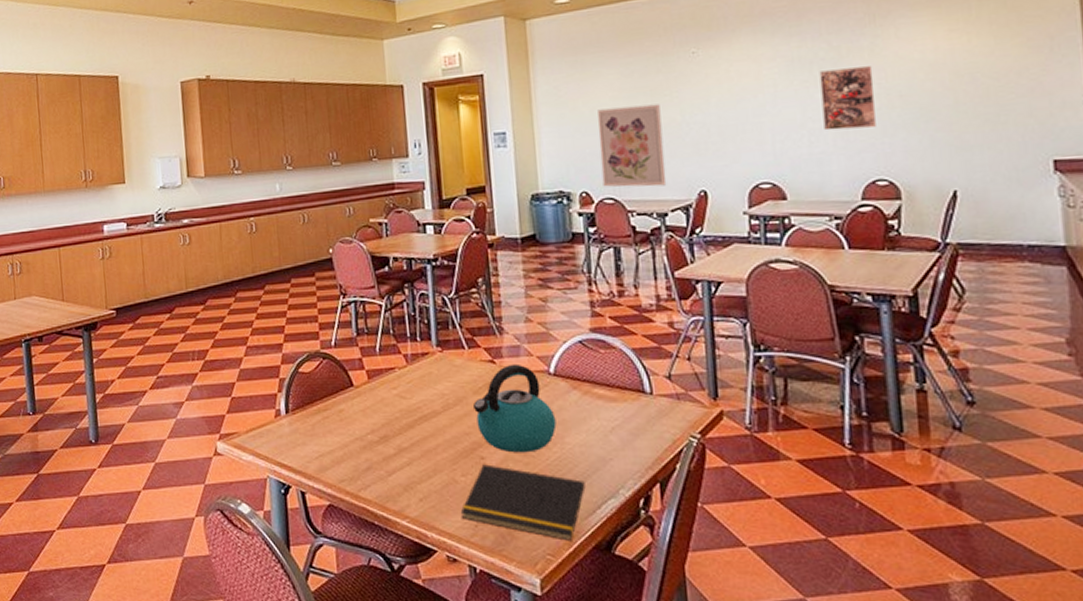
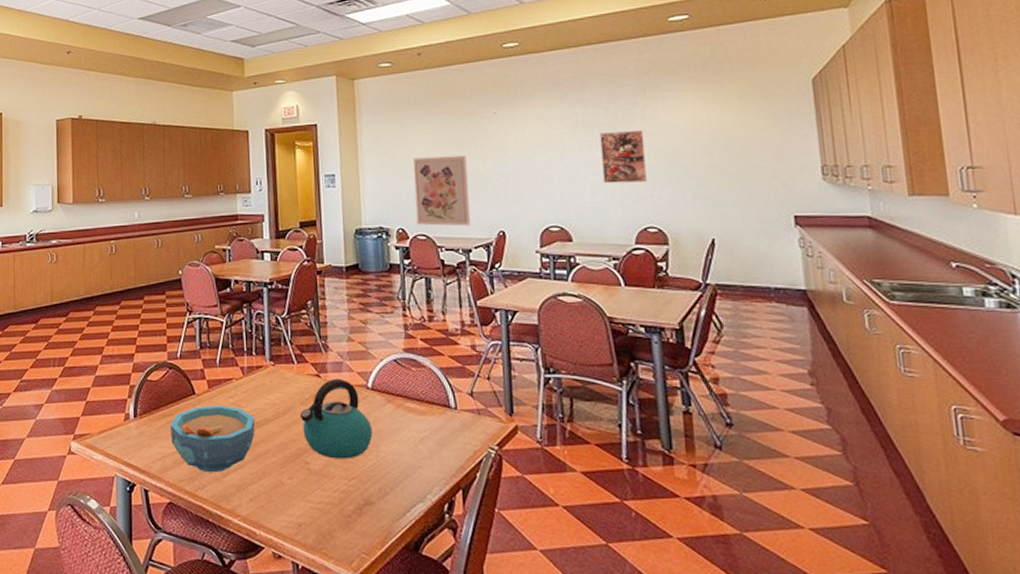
bowl: none [327,397,423,472] -> present [170,405,255,473]
notepad: present [460,464,586,541] -> none [286,469,397,541]

